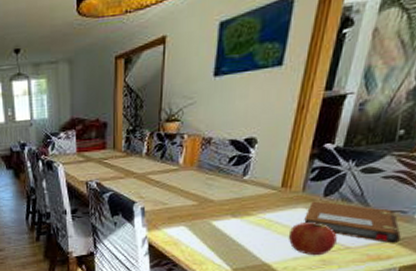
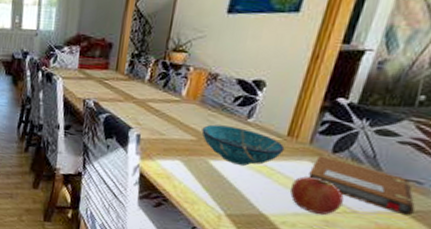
bowl: none [202,186,280,221] -> present [201,124,285,166]

